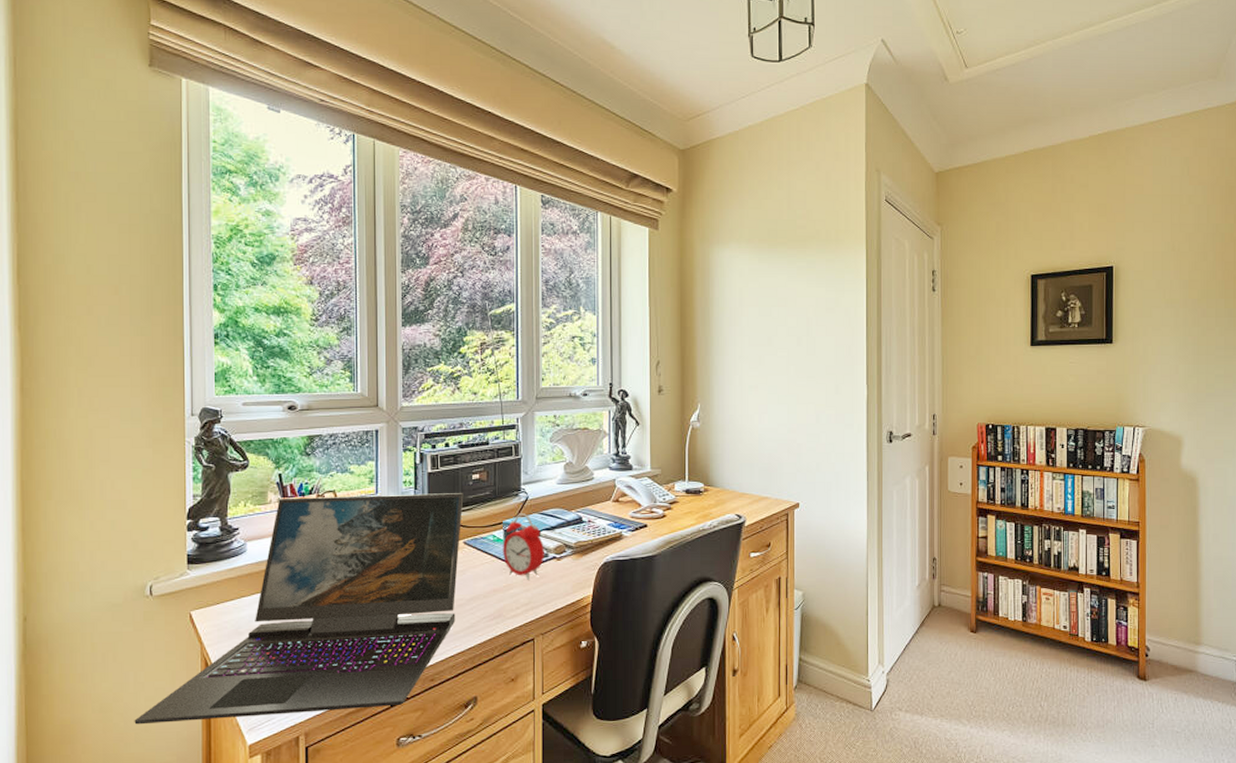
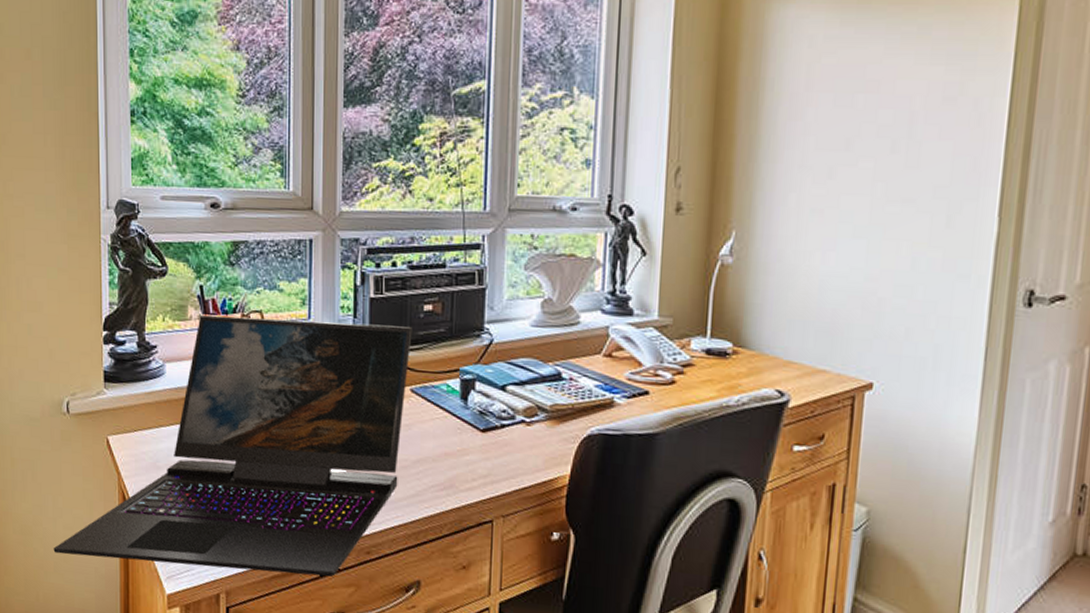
alarm clock: present [503,513,544,581] -> none [458,360,511,447]

